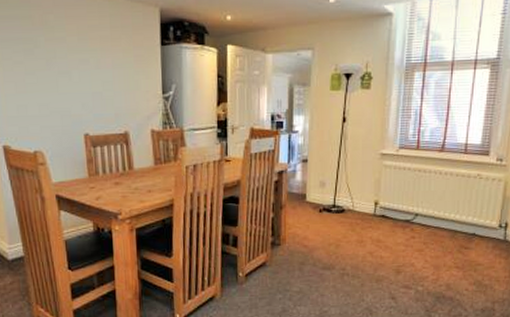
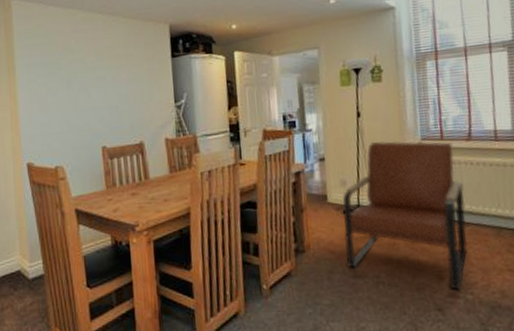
armchair: none [317,146,430,282] -> present [342,141,468,290]

